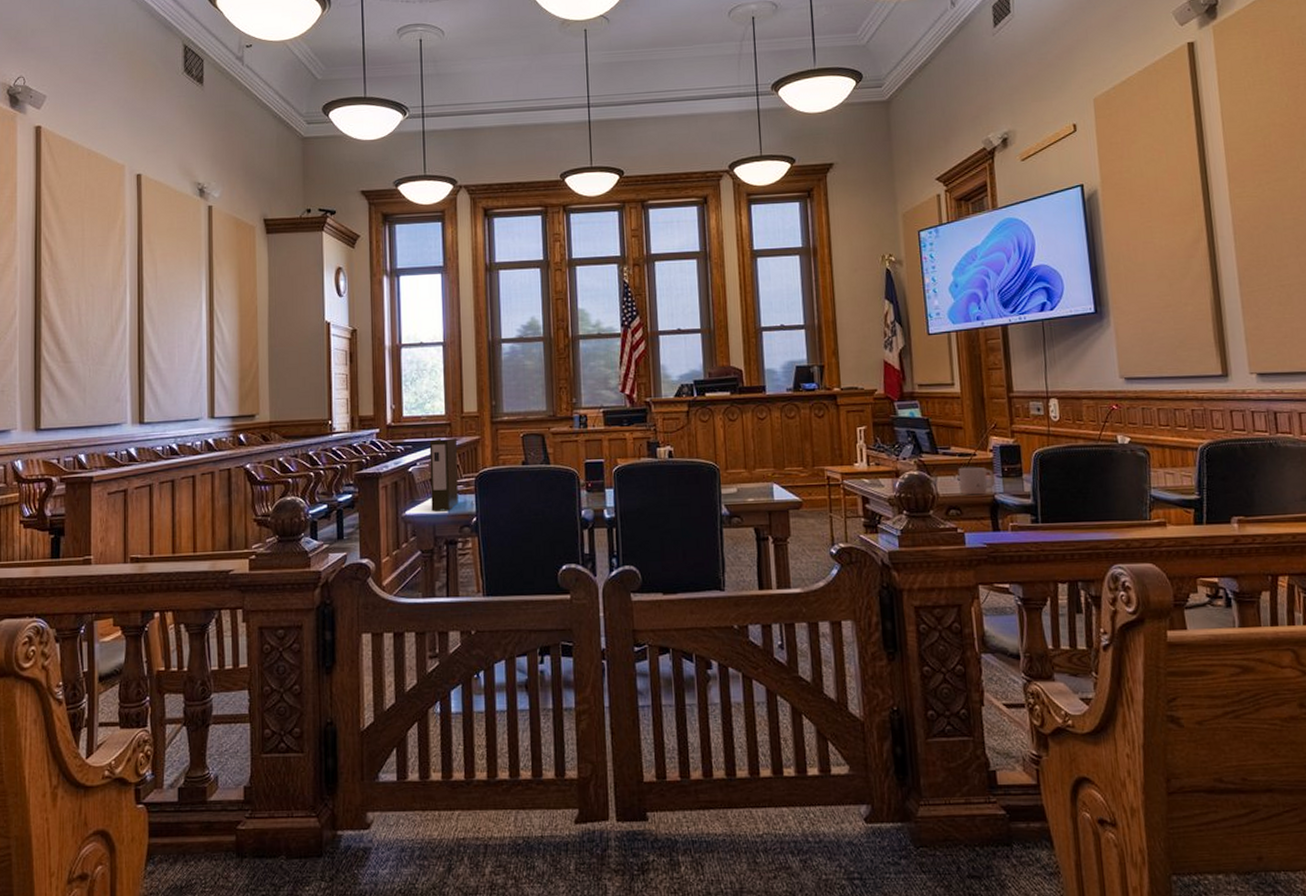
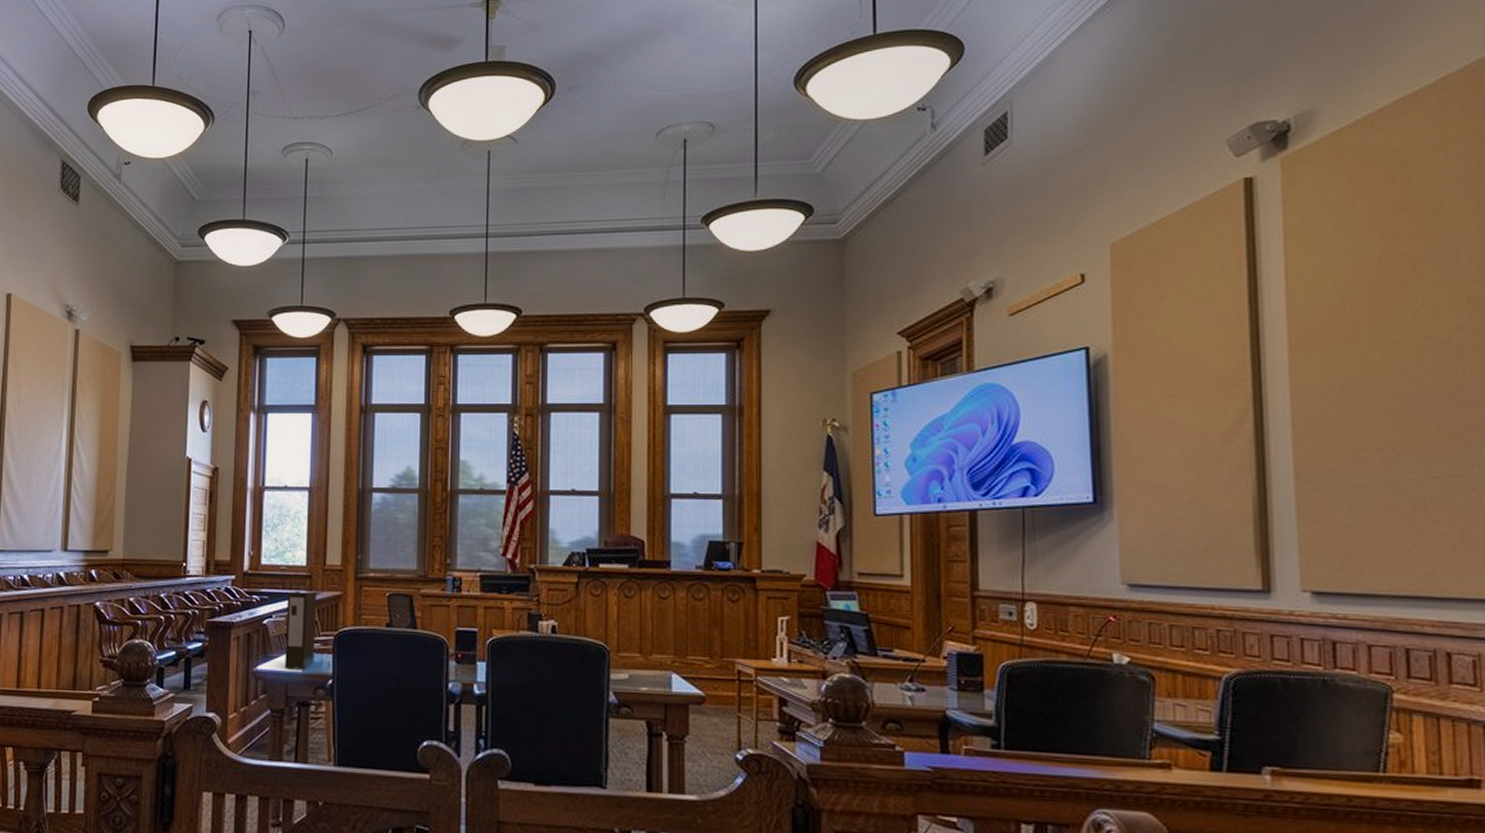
mug: present [958,466,996,495] -> none [901,674,948,709]

